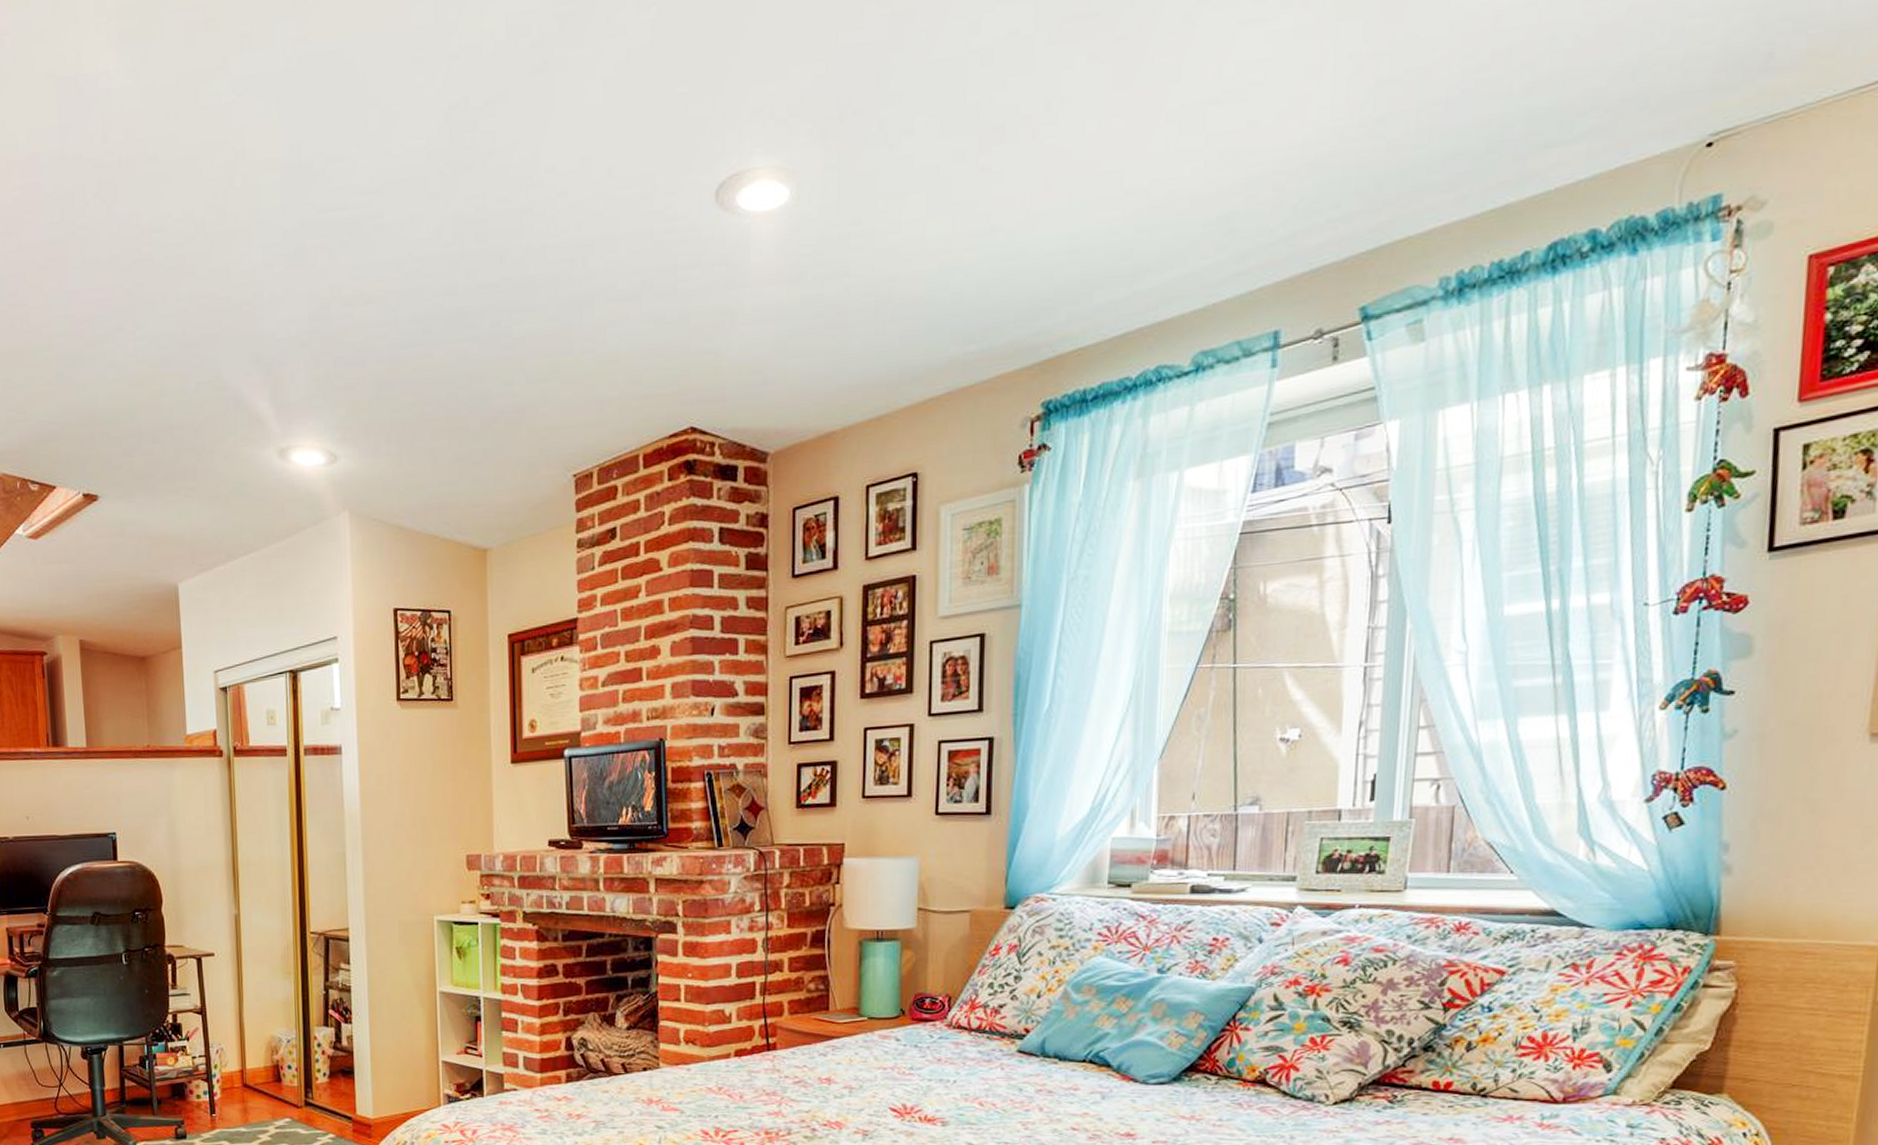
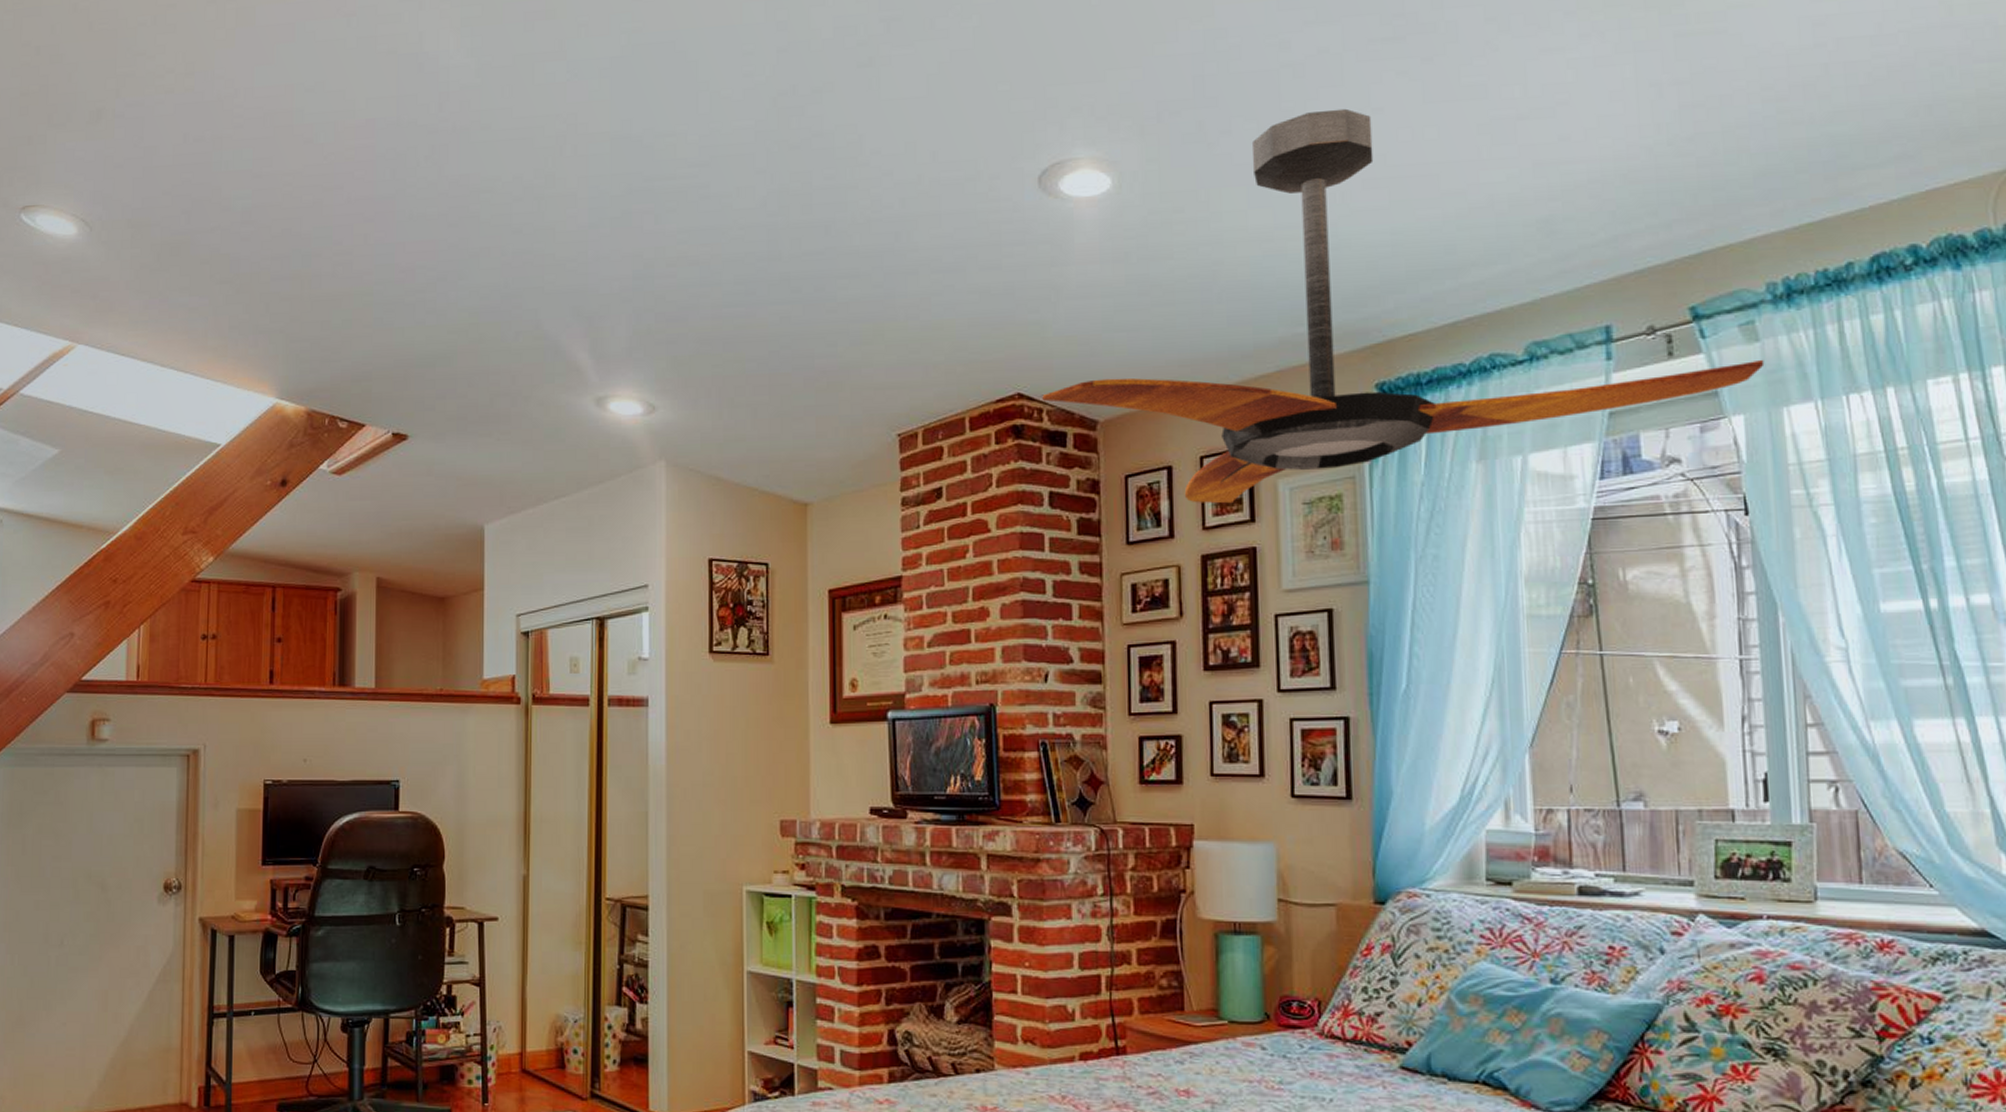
ceiling fan: none [715,99,1427,534] -> present [1042,108,1765,504]

